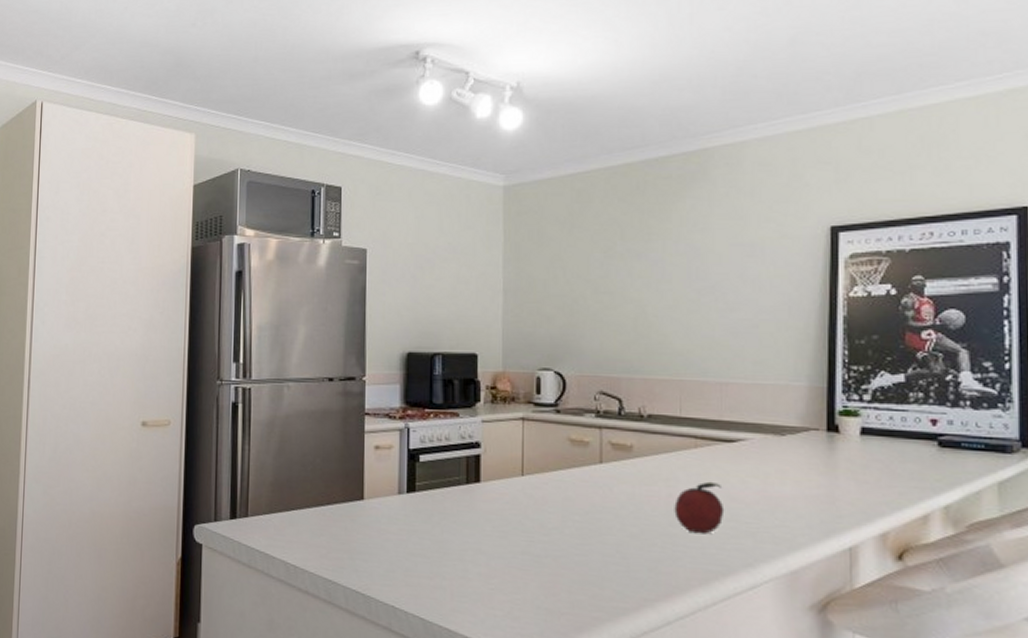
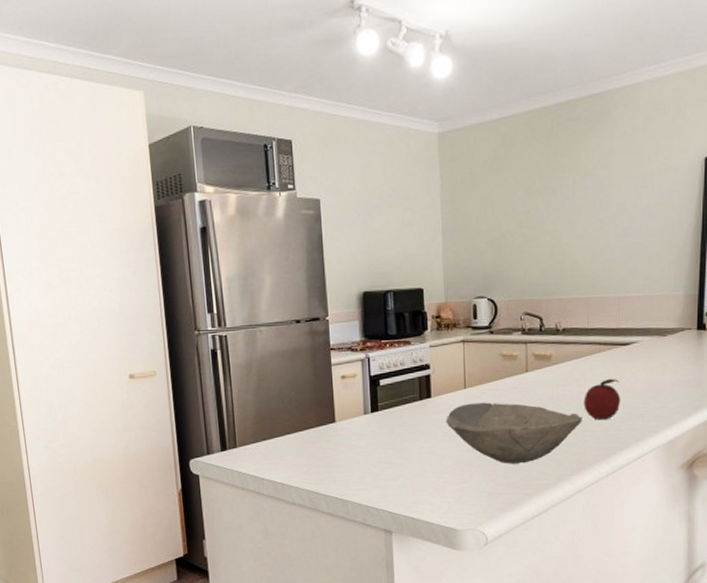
bowl: none [497,494,672,578] -> present [446,402,582,464]

